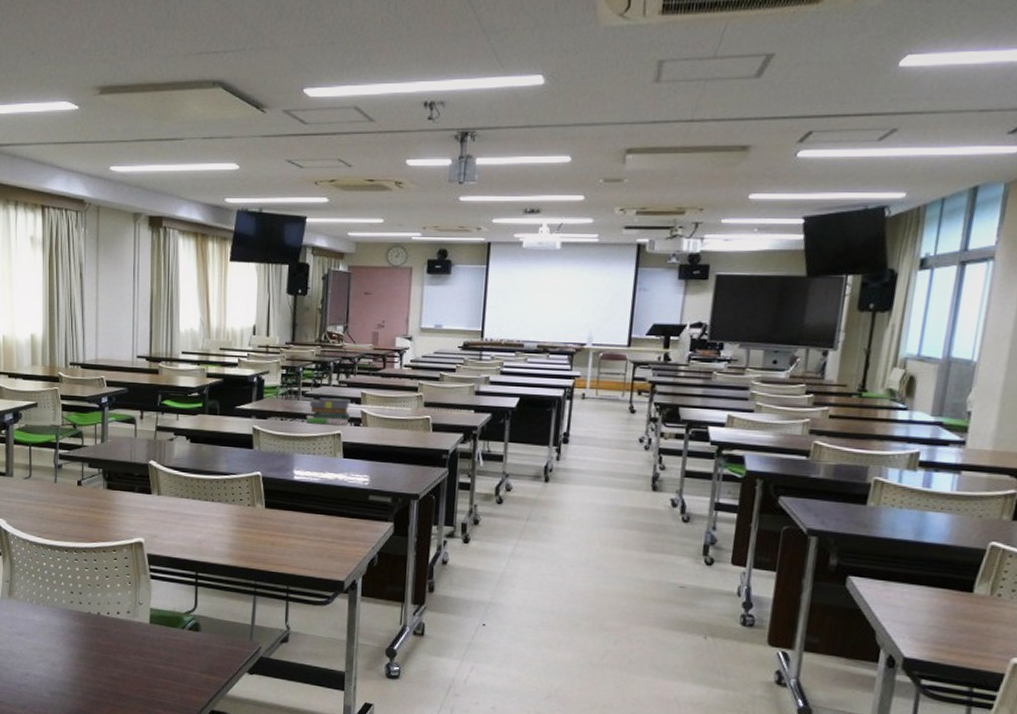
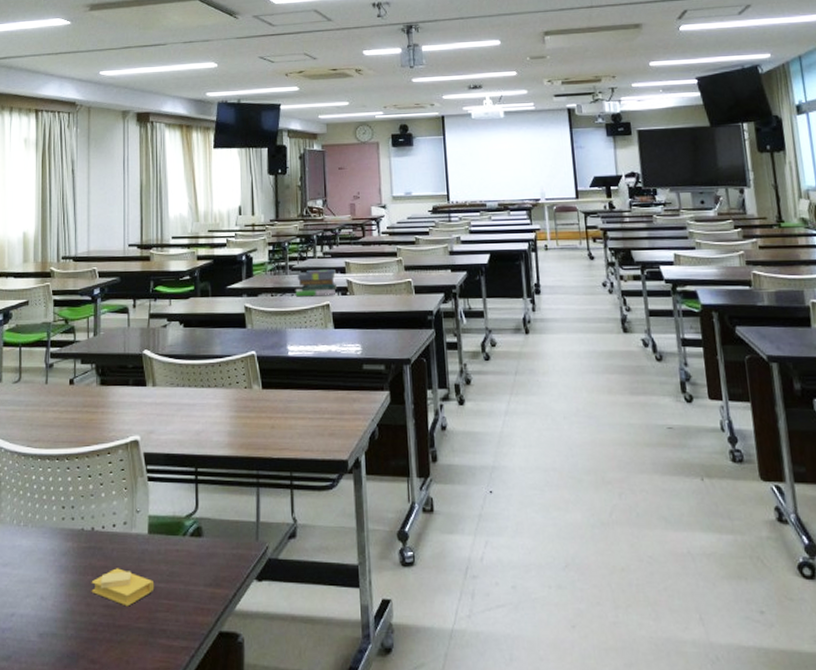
sticky notes: none [97,648,154,680] -> present [91,568,155,607]

